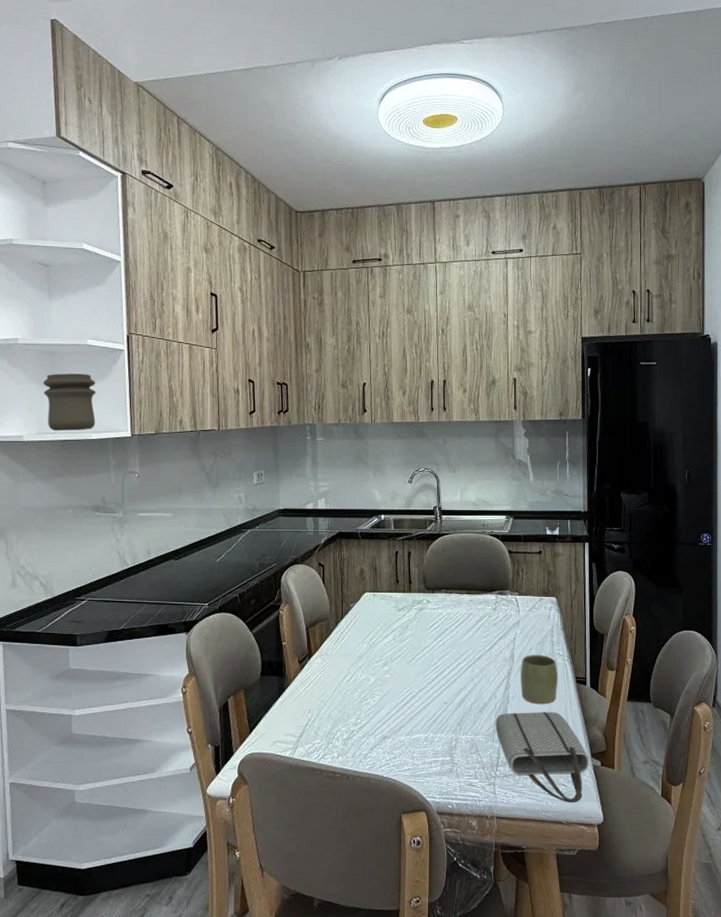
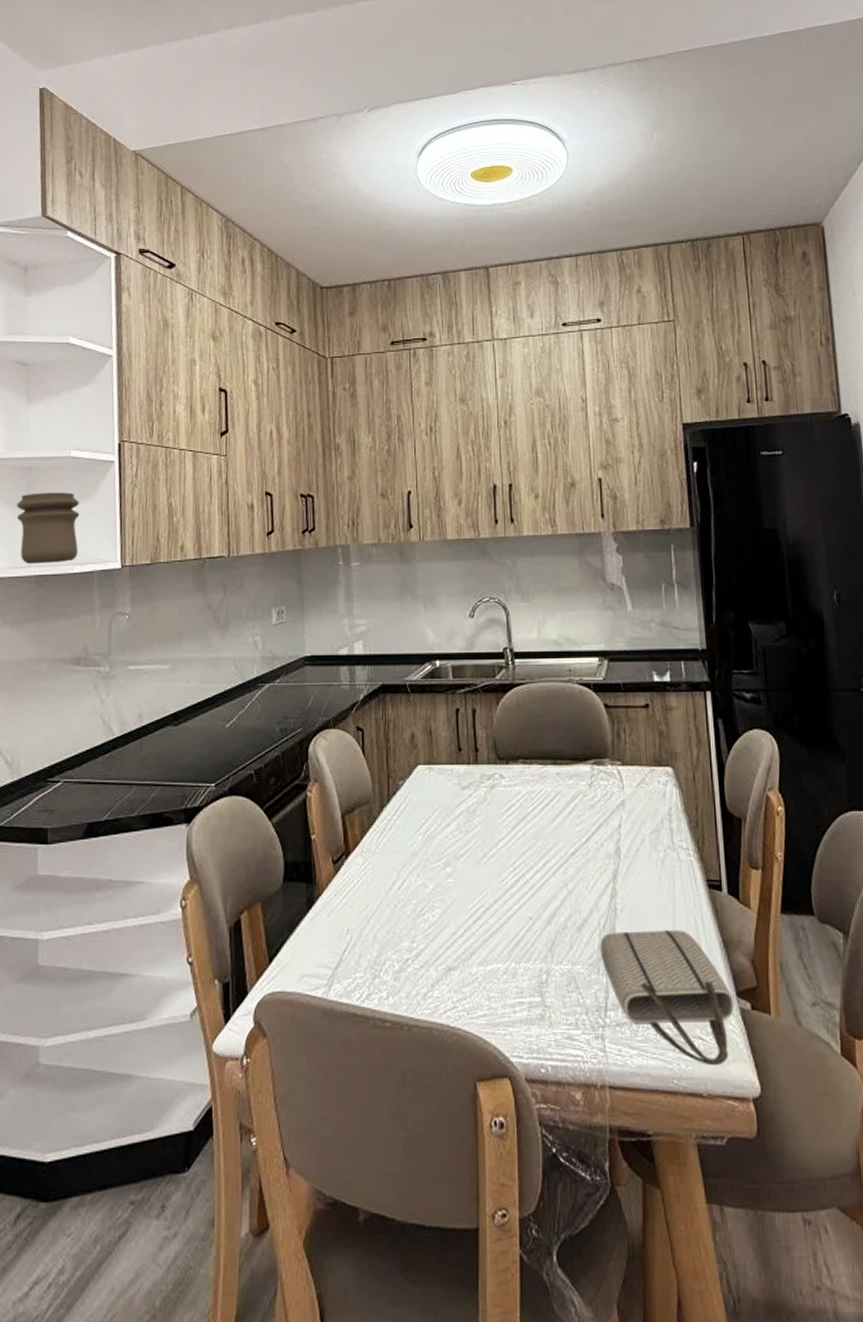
mug: present [520,655,558,703] -> none [629,848,683,918]

